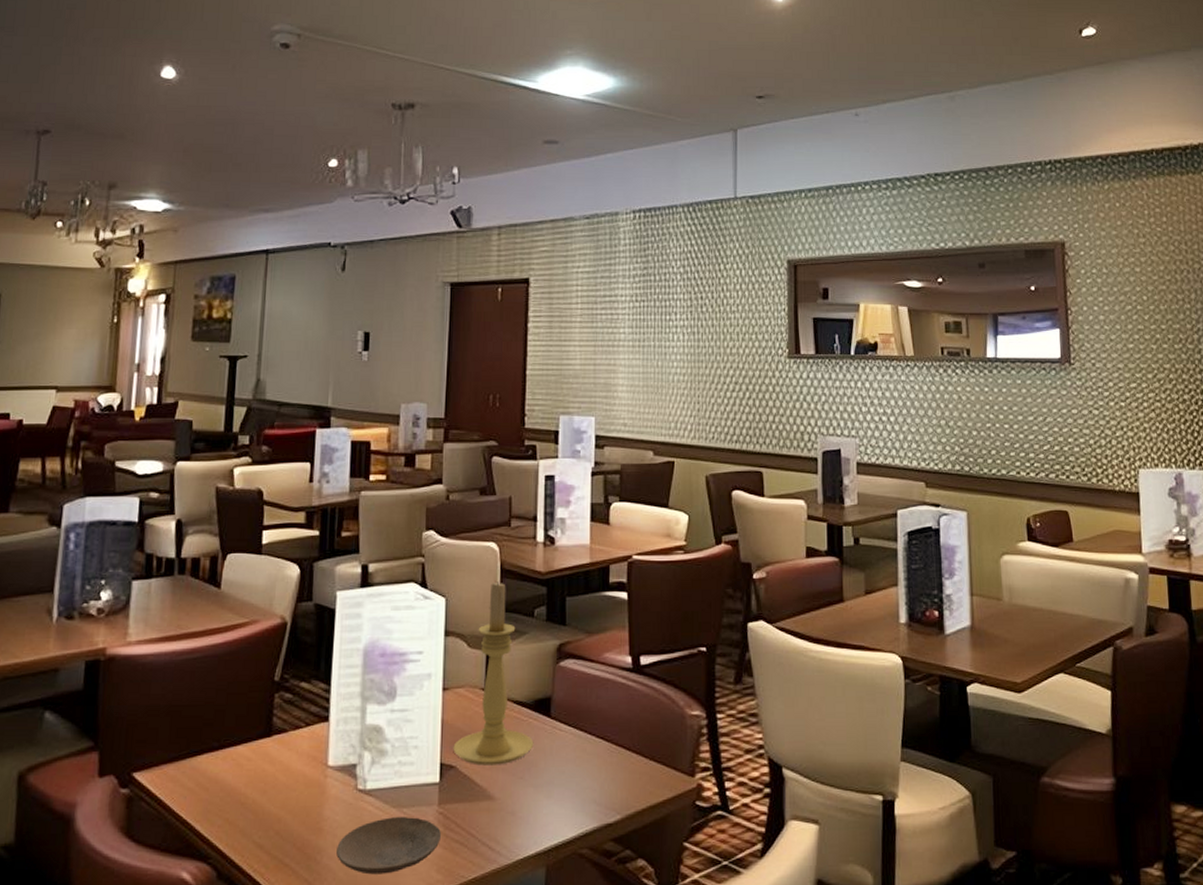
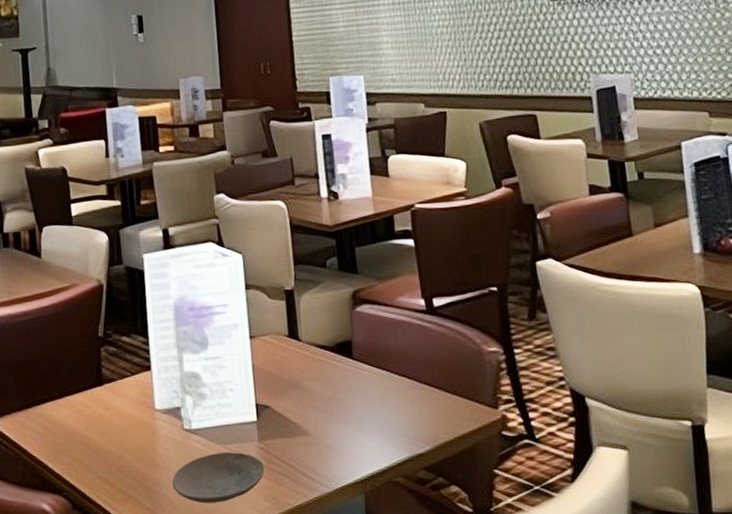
candle holder: present [453,580,534,766] -> none [265,235,340,405]

